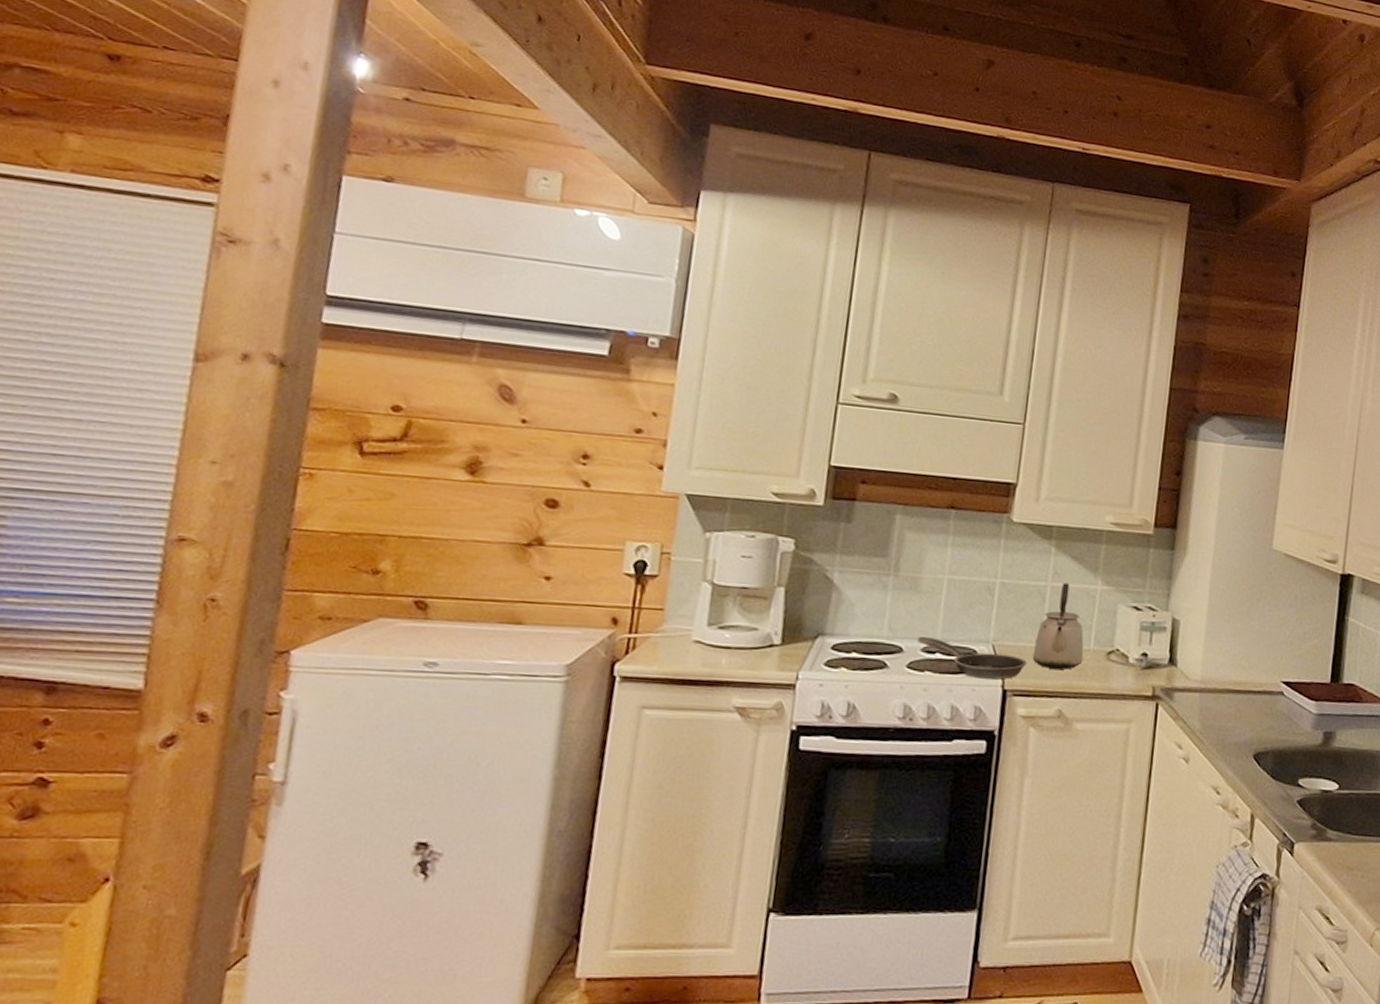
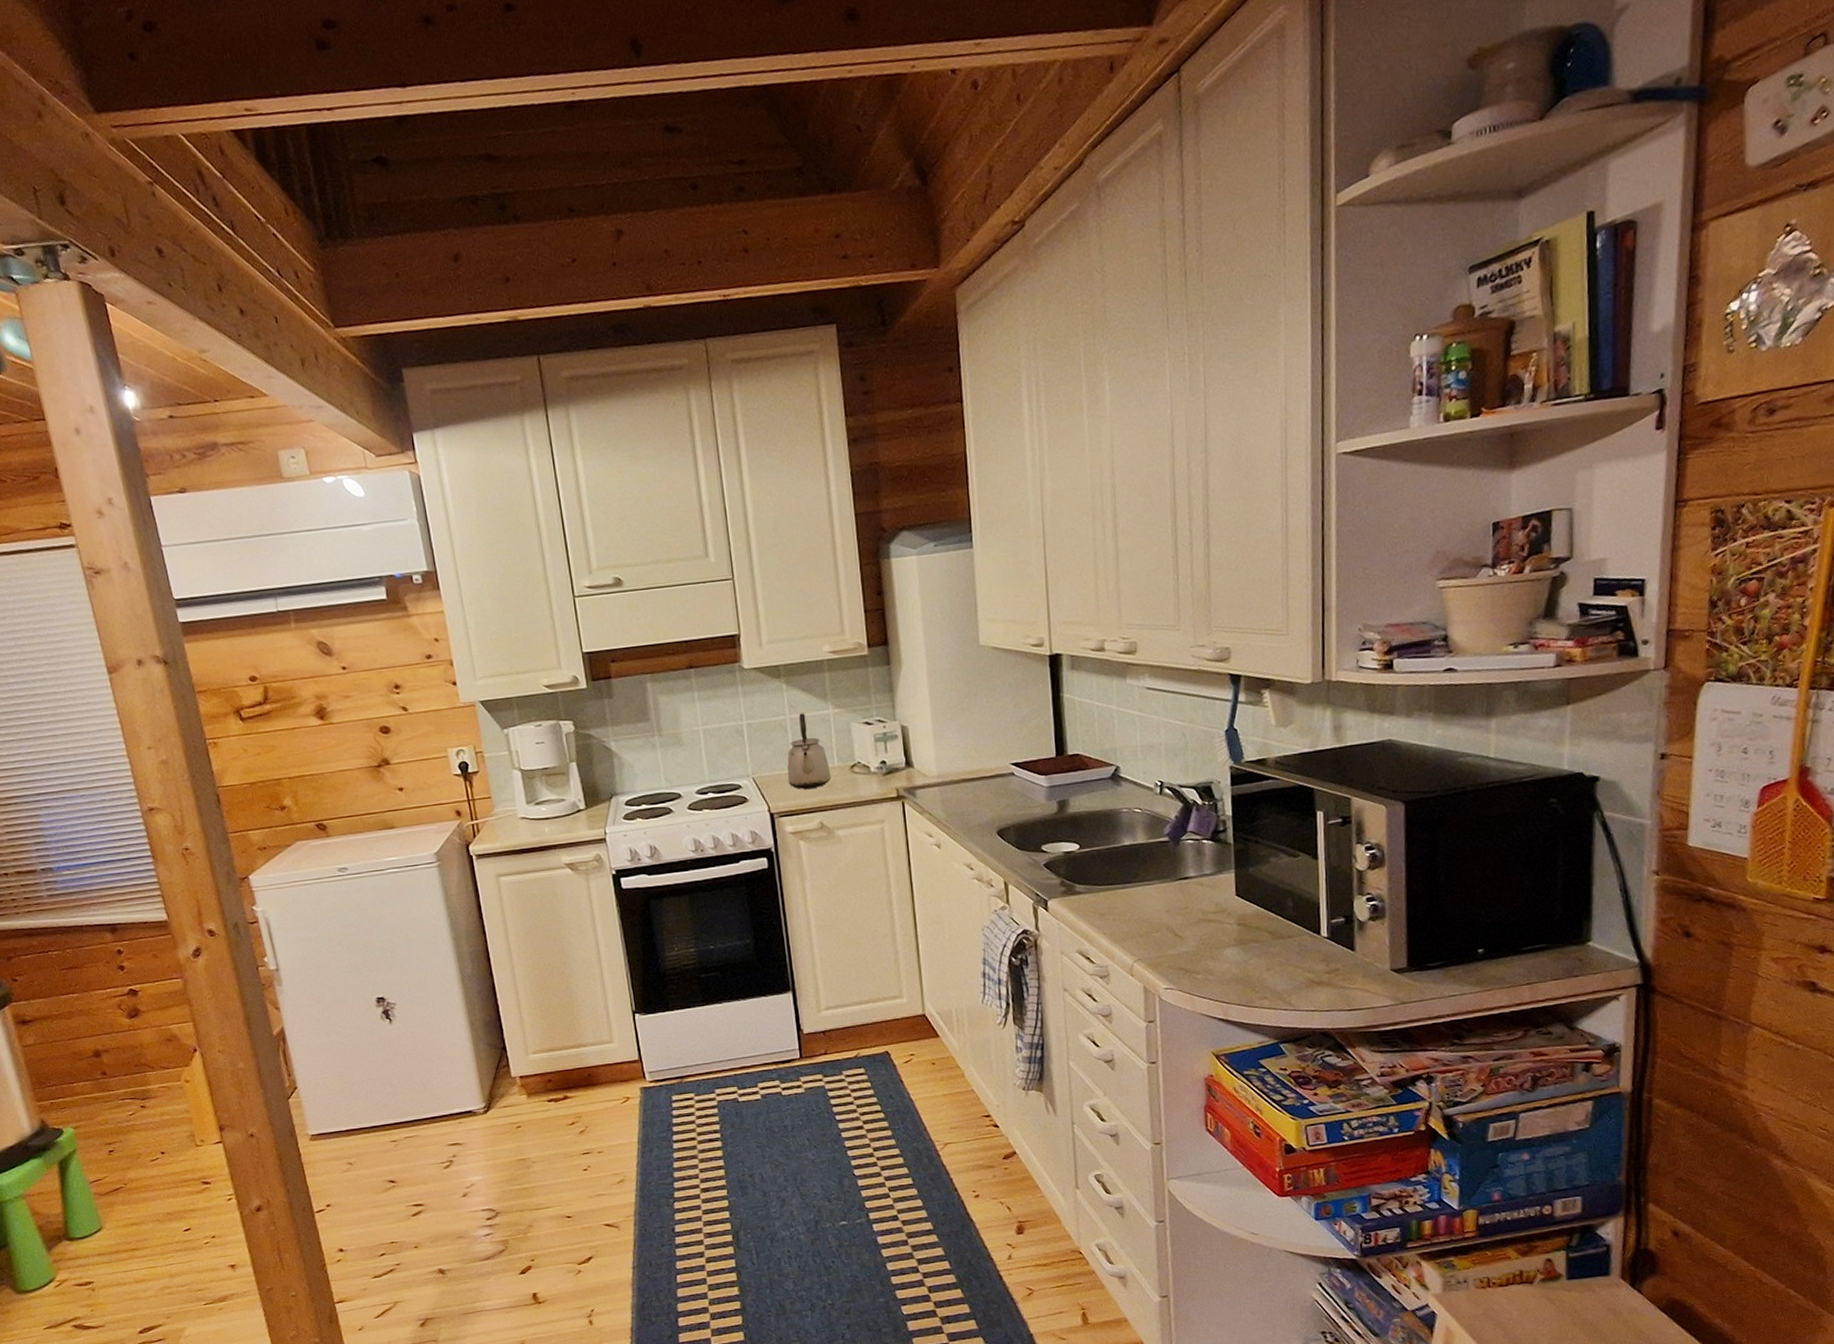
frying pan: present [917,637,1027,680] -> none [691,781,785,808]

